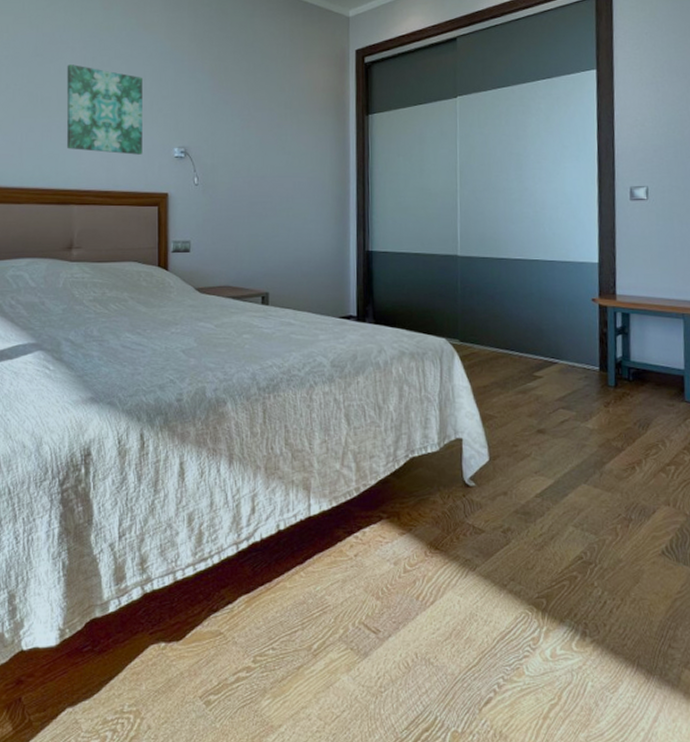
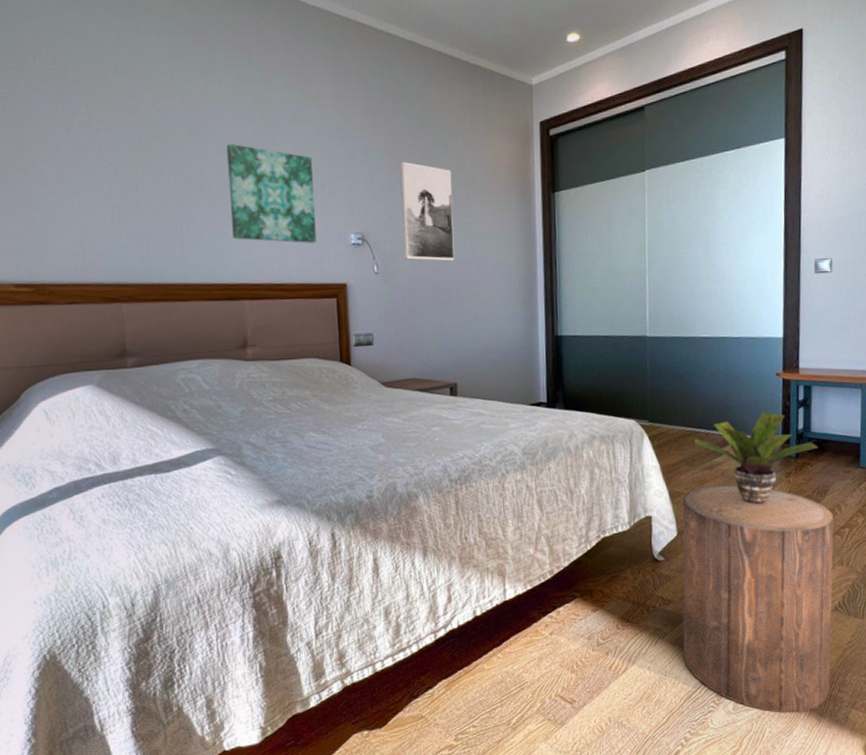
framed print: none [222,83,271,176] -> present [399,161,455,261]
stool: none [494,411,659,667] -> present [682,484,834,714]
potted plant: none [507,337,639,433] -> present [695,412,819,505]

